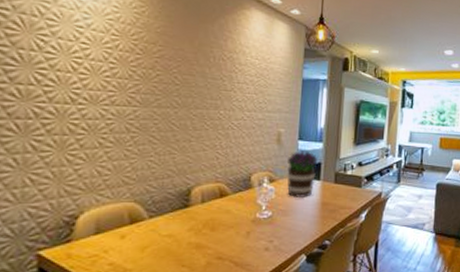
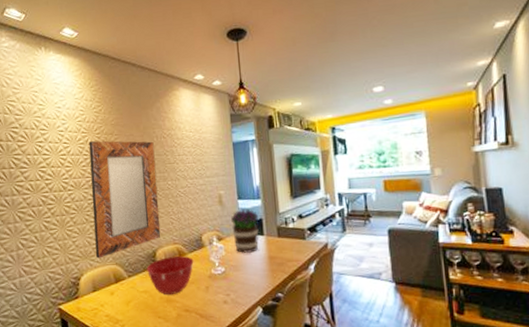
home mirror: none [107,47,209,193] -> present [88,141,161,259]
mixing bowl: none [175,195,237,241] -> present [146,255,194,296]

